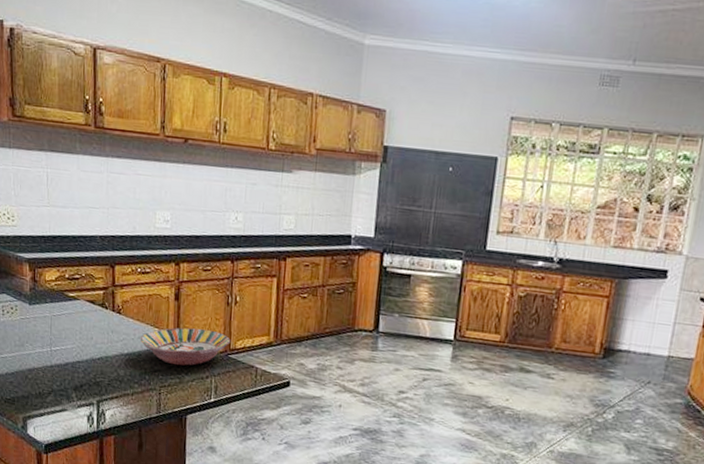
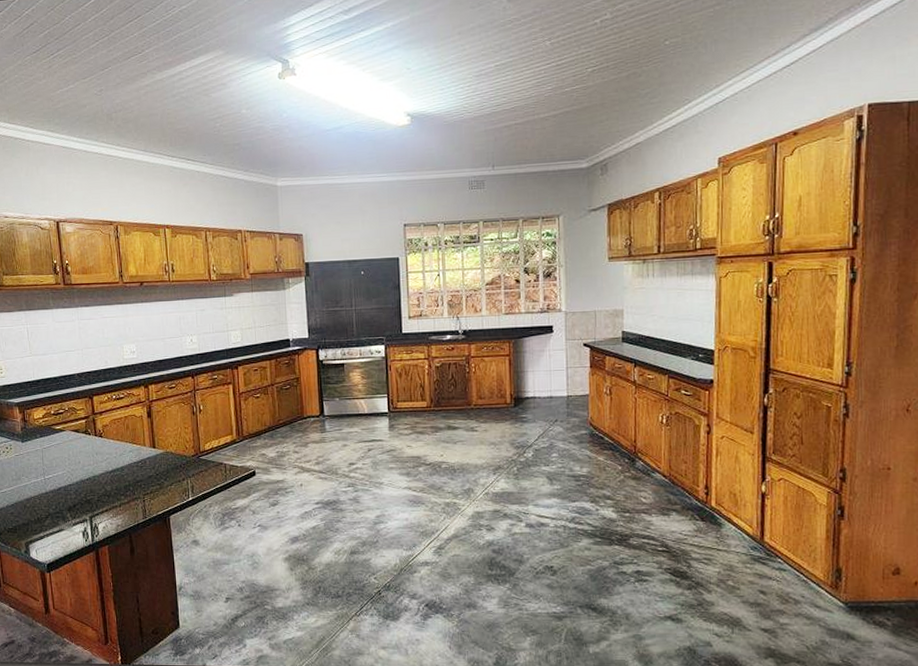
serving bowl: present [140,327,230,366] -> none [121,438,199,474]

